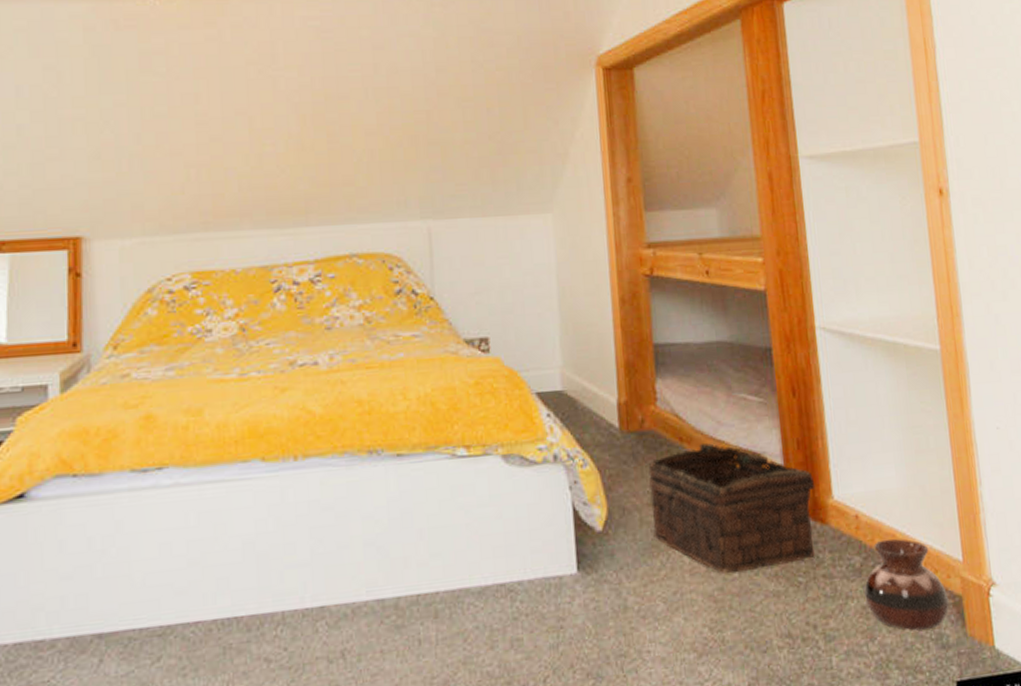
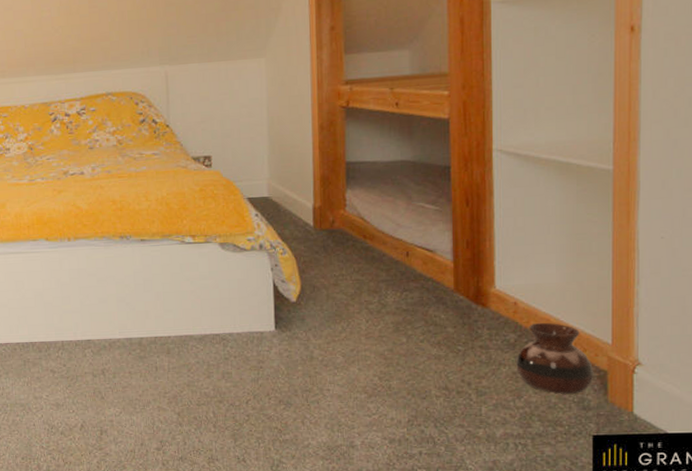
basket: present [648,443,816,574] -> none [335,241,480,340]

